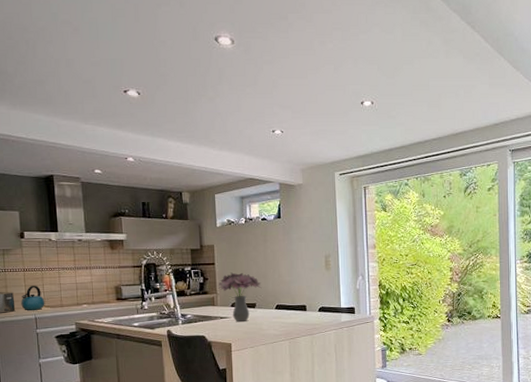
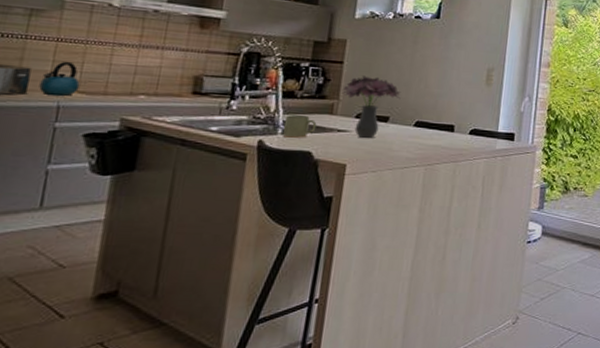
mug: none [182,309,205,326] -> present [282,115,317,138]

